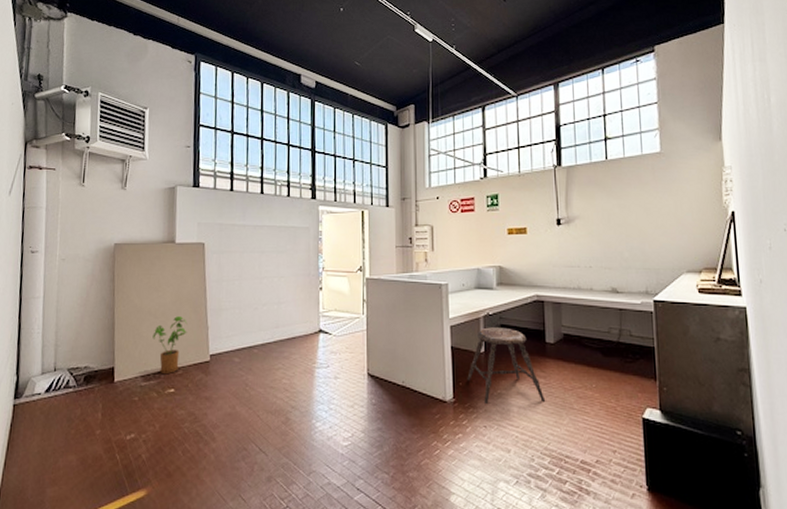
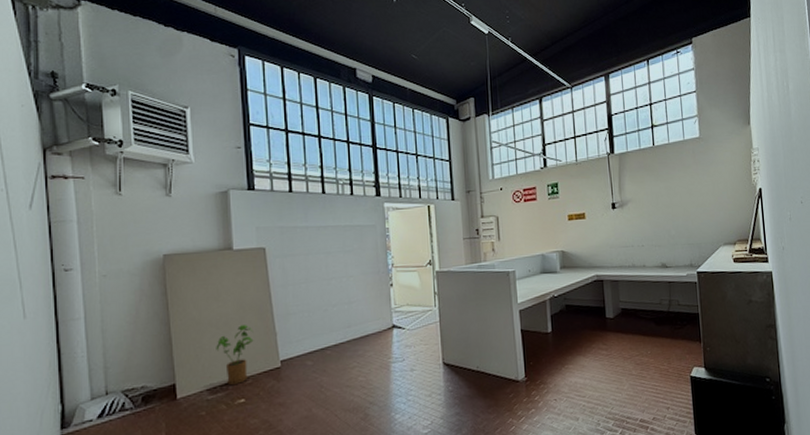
stool: present [467,327,546,404] -> none [537,307,608,379]

